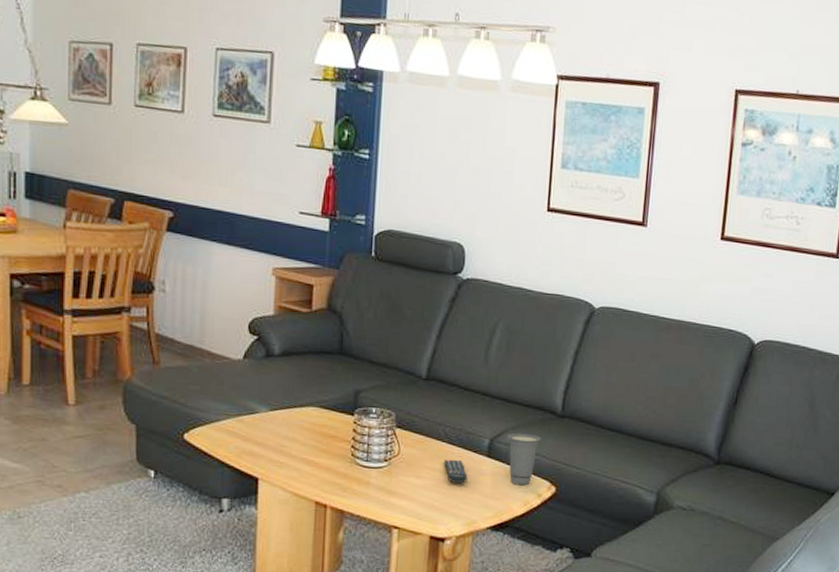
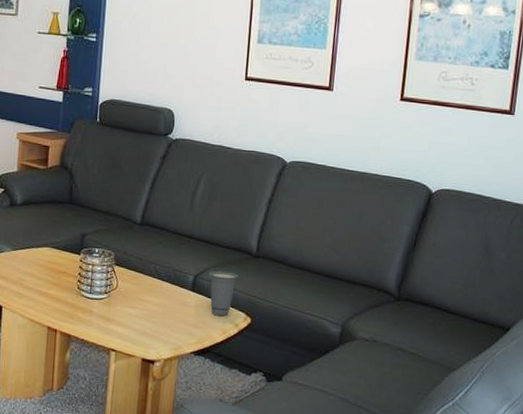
remote control: present [444,459,468,484] -> none [155,293,175,314]

